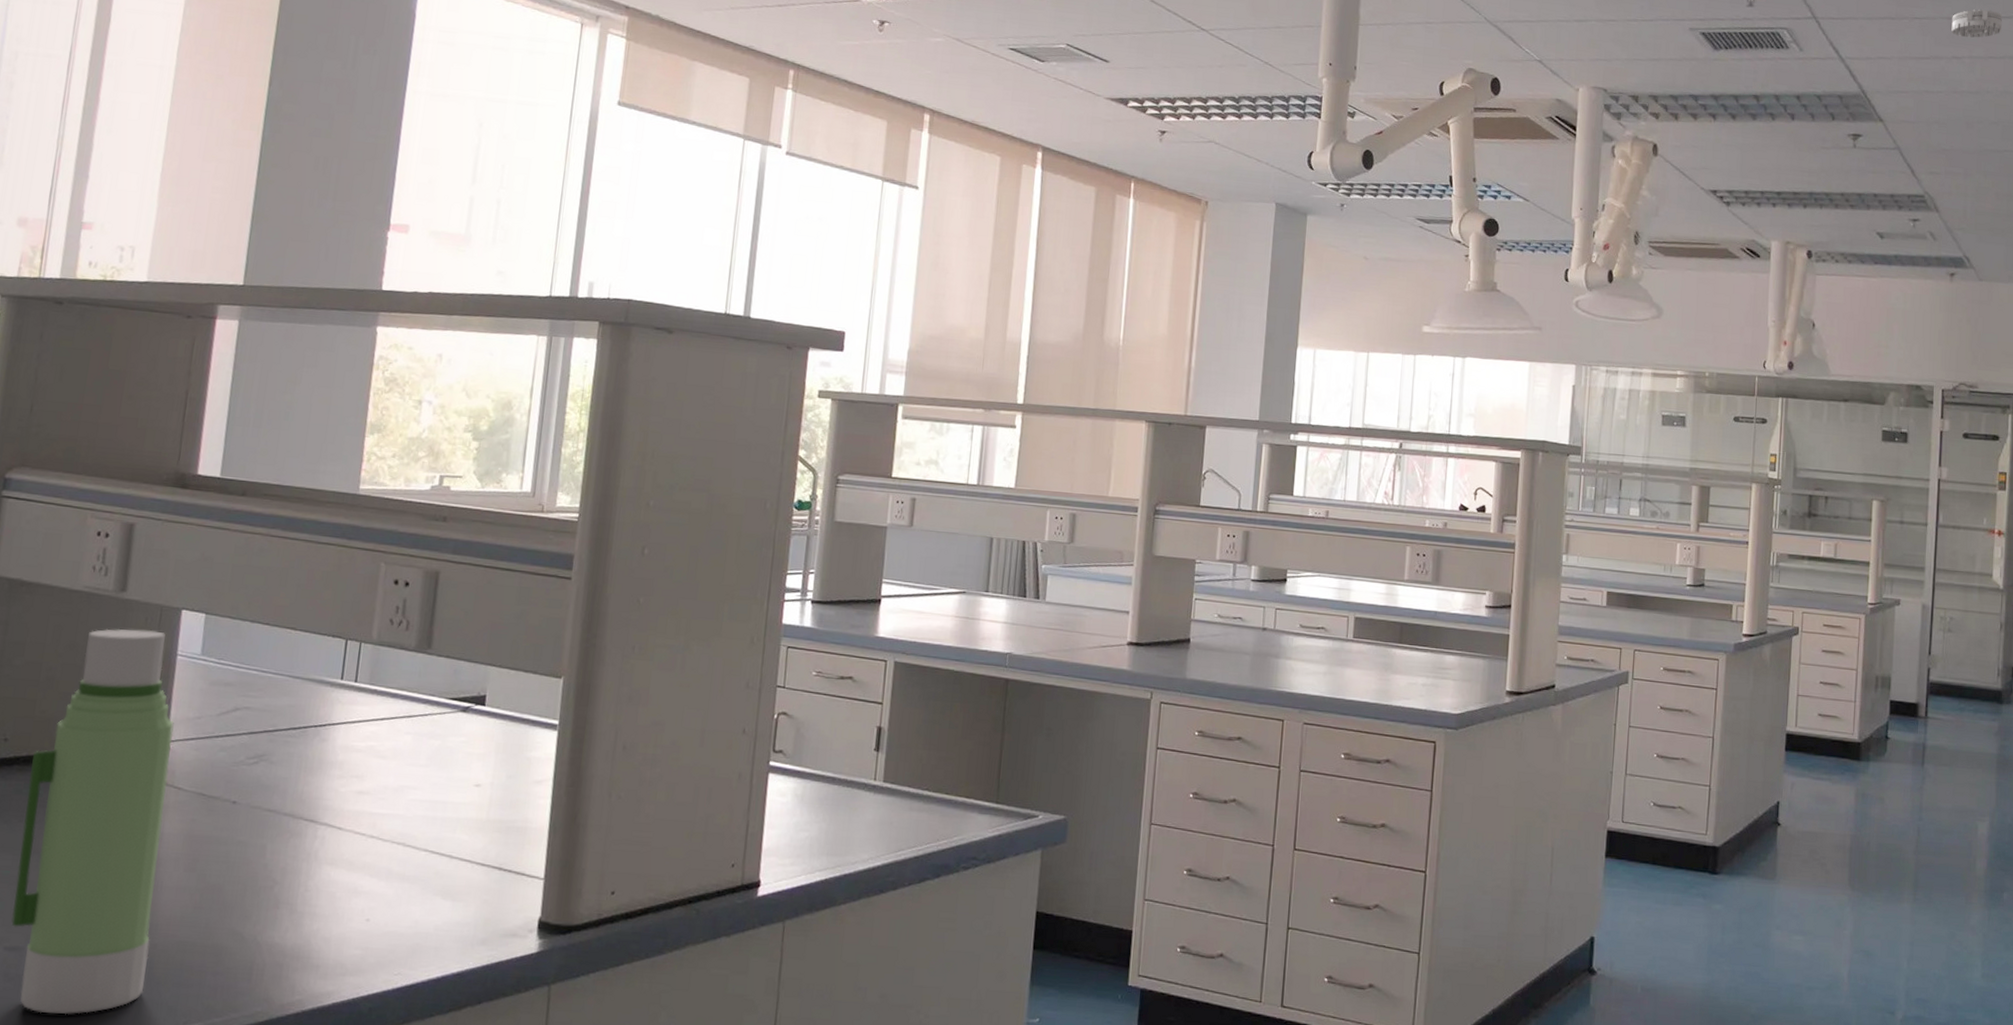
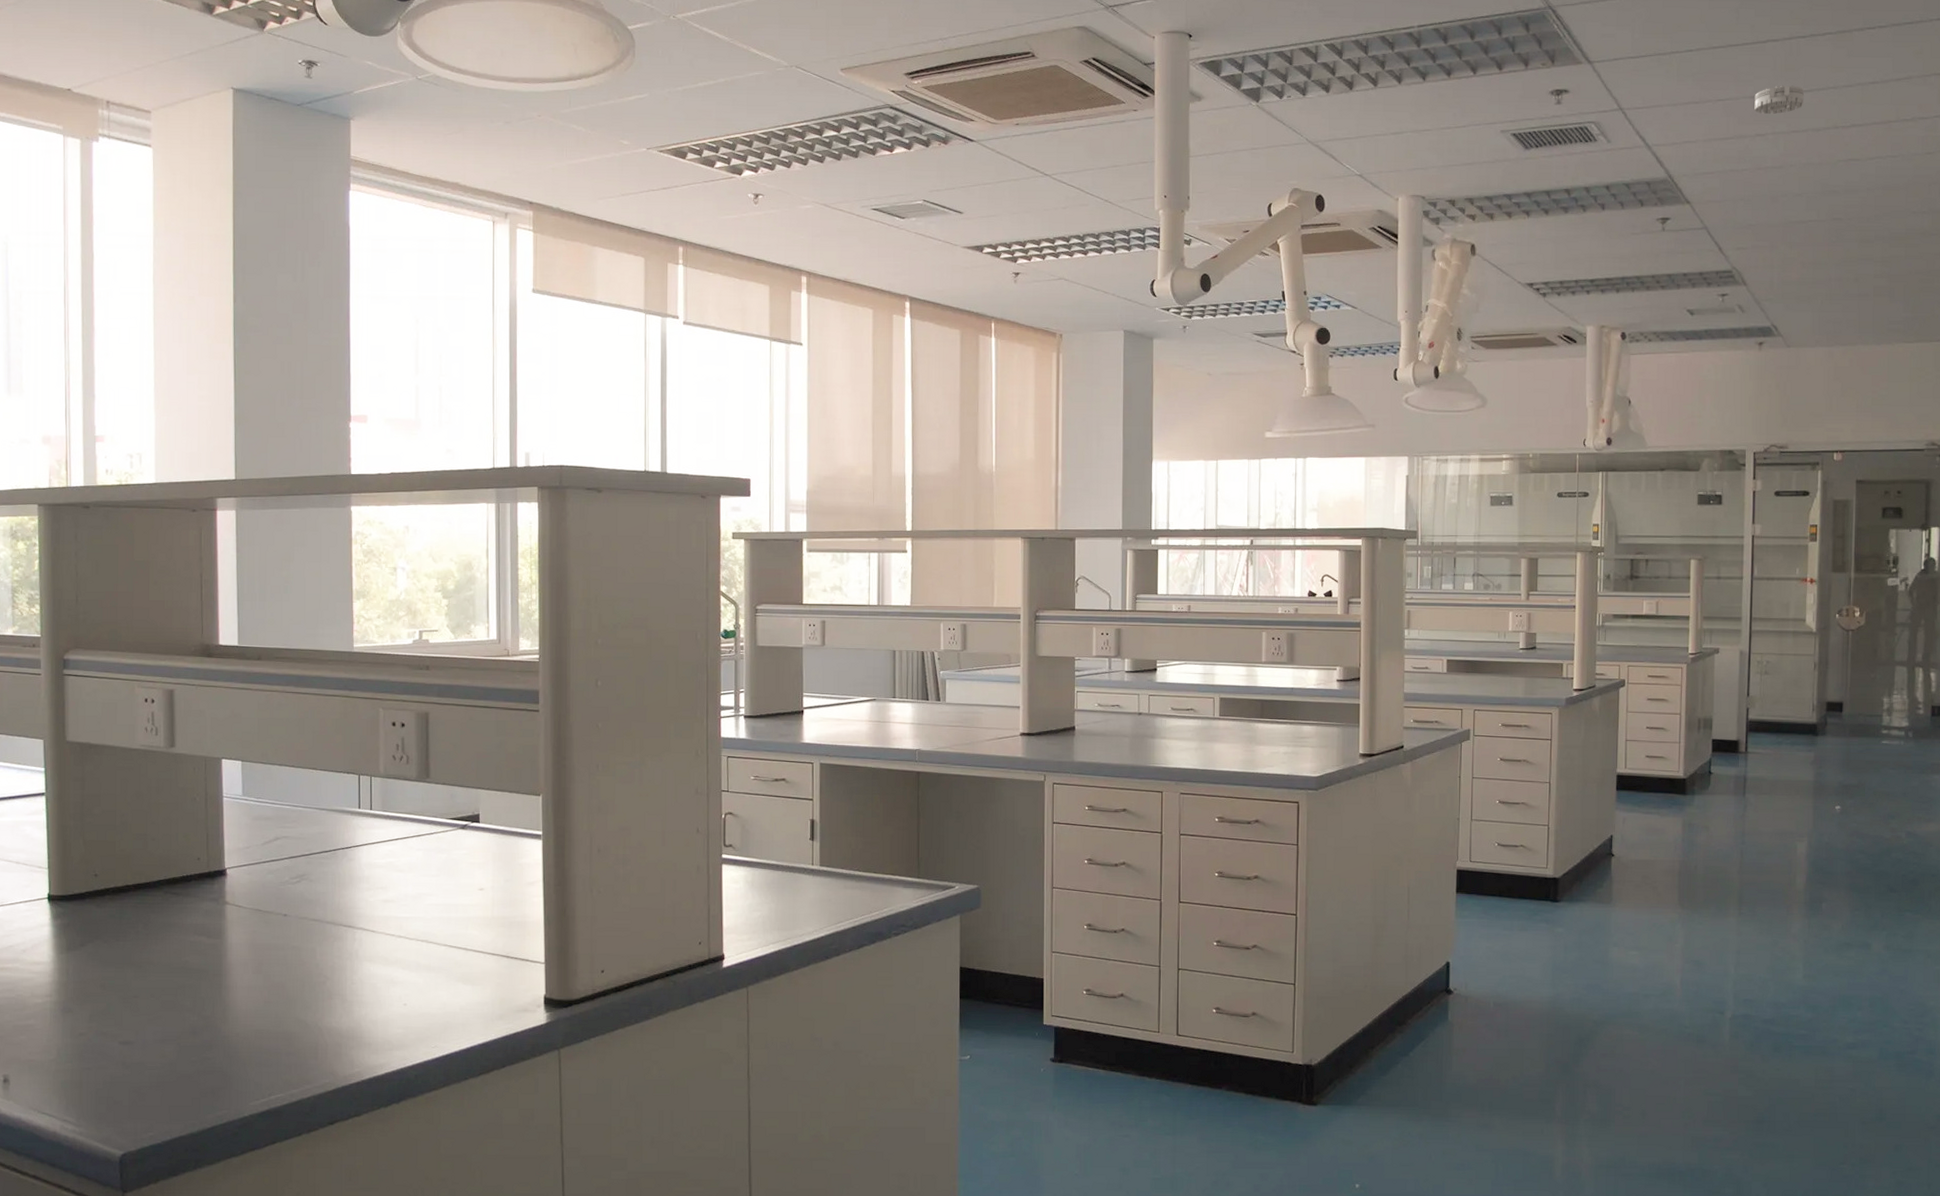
water bottle: present [11,628,174,1015] -> none [119,778,234,1093]

